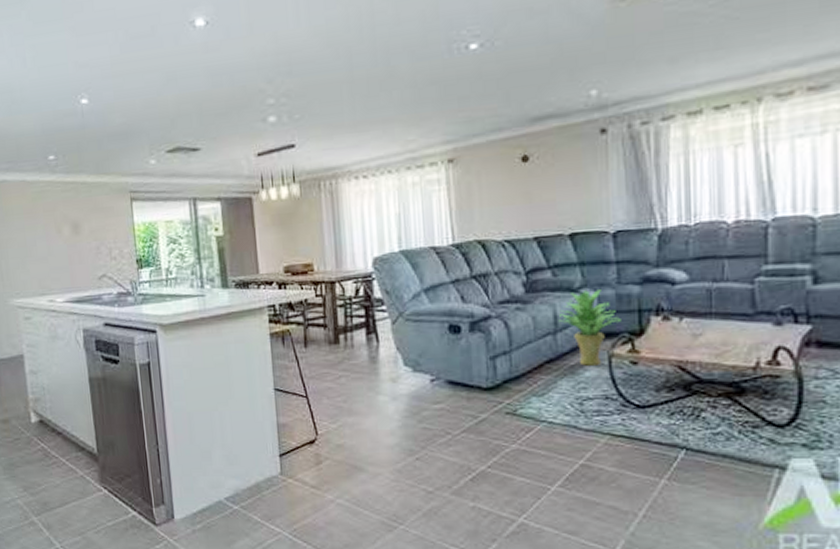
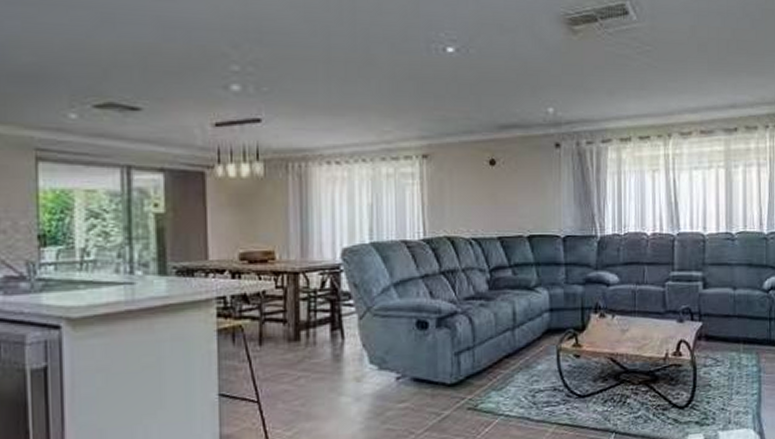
potted plant: present [558,289,622,366] -> none [516,288,568,360]

